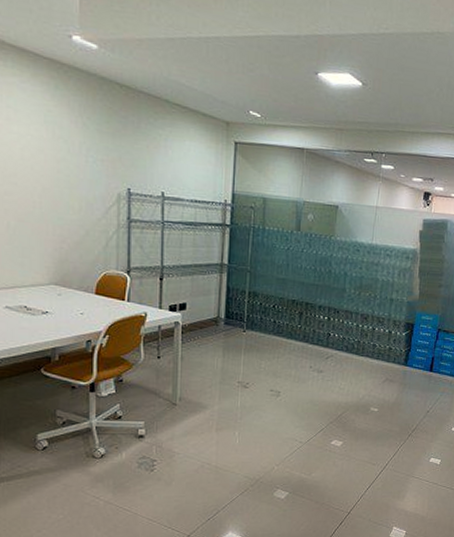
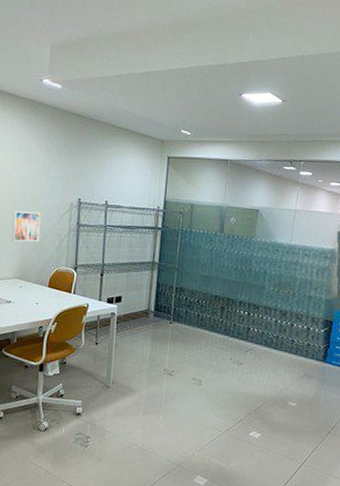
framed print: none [44,201,81,240] -> present [12,210,41,242]

